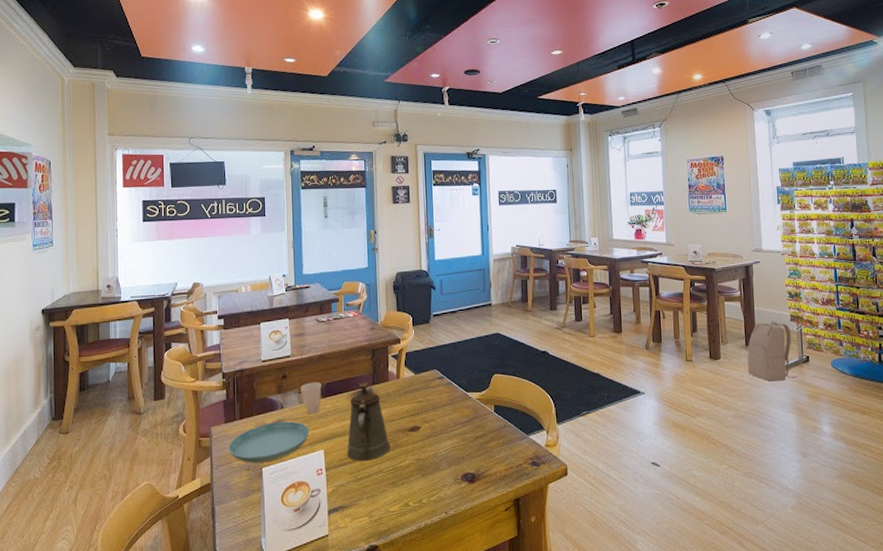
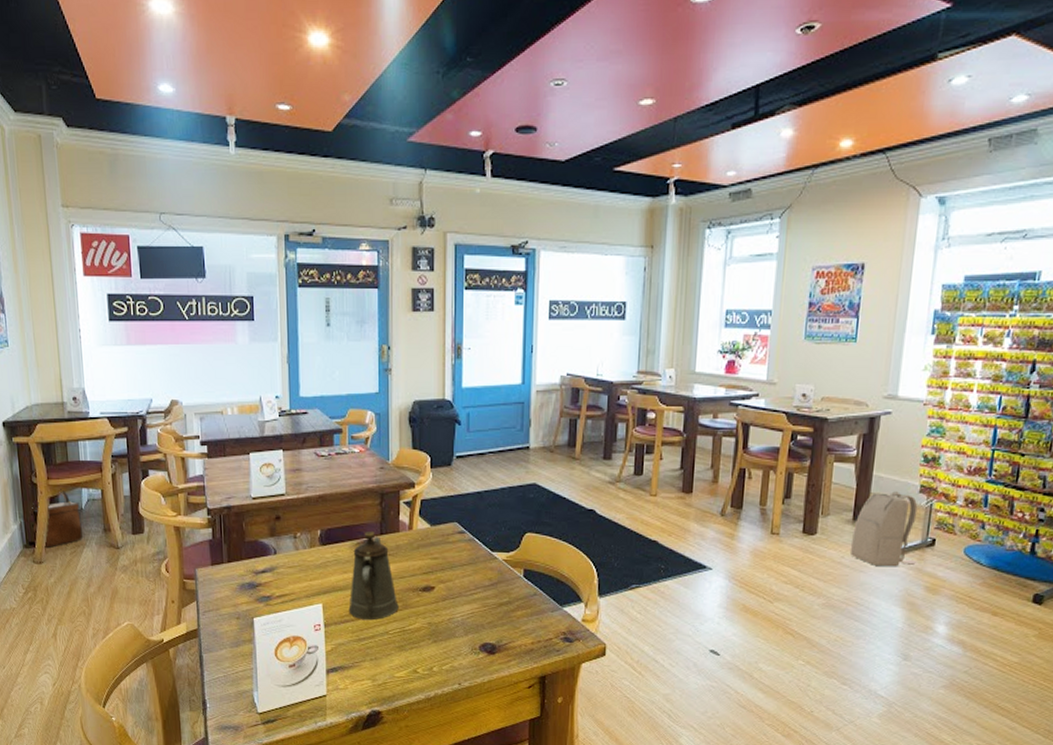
handbag: none [56,365,108,420] -> present [27,489,83,549]
saucer: present [228,421,309,463] -> none [215,569,306,612]
cup: present [300,382,322,414] -> none [296,526,321,563]

